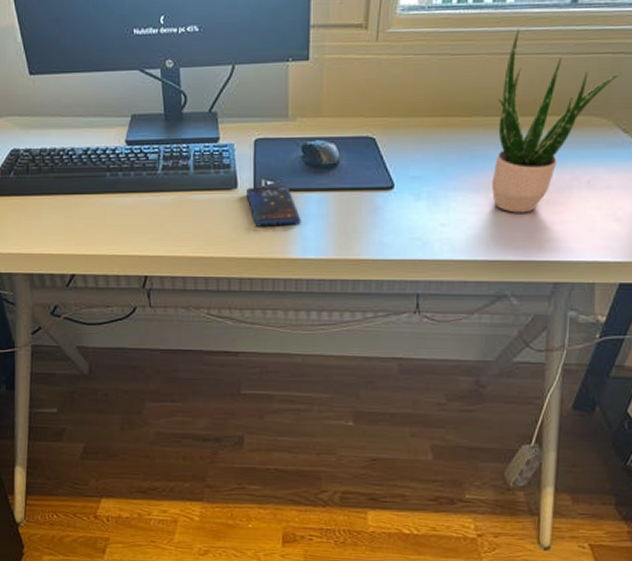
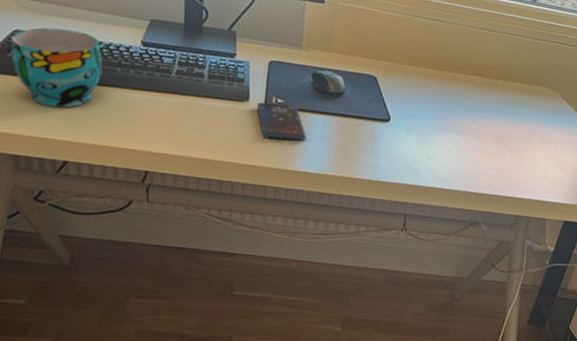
cup: none [11,141,93,222] -> present [10,27,103,108]
potted plant: present [491,28,622,213] -> none [469,12,566,156]

